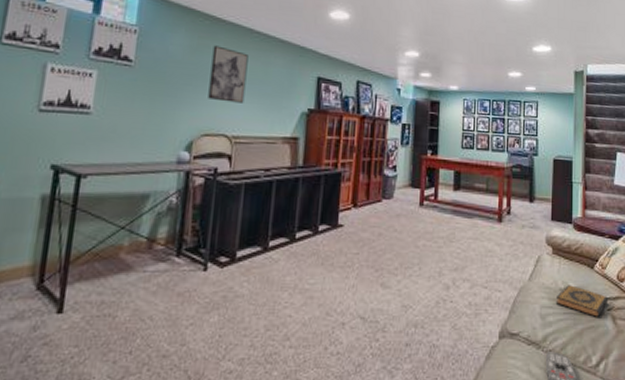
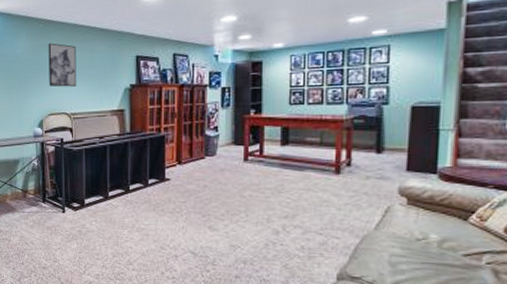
hardback book: present [555,285,609,317] -> none [410,236,489,270]

